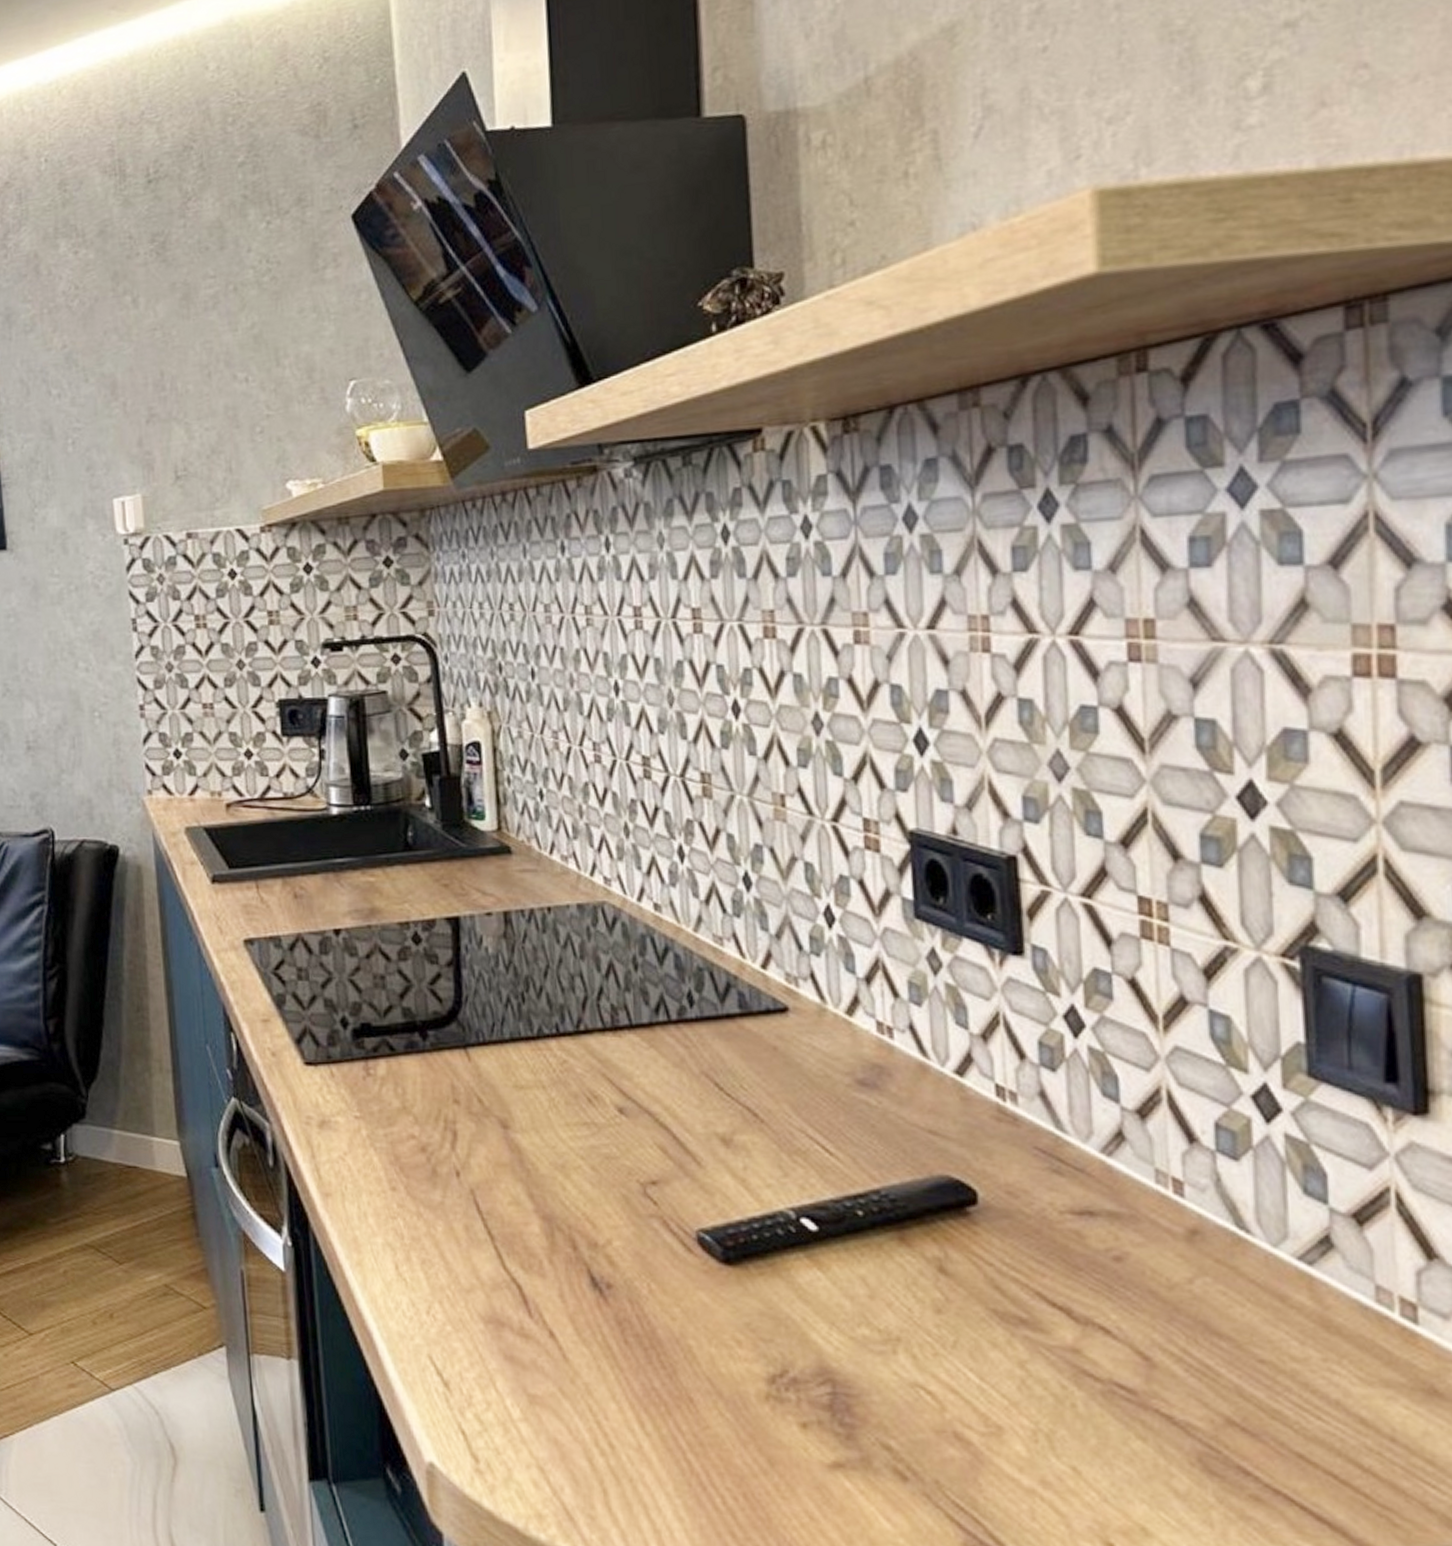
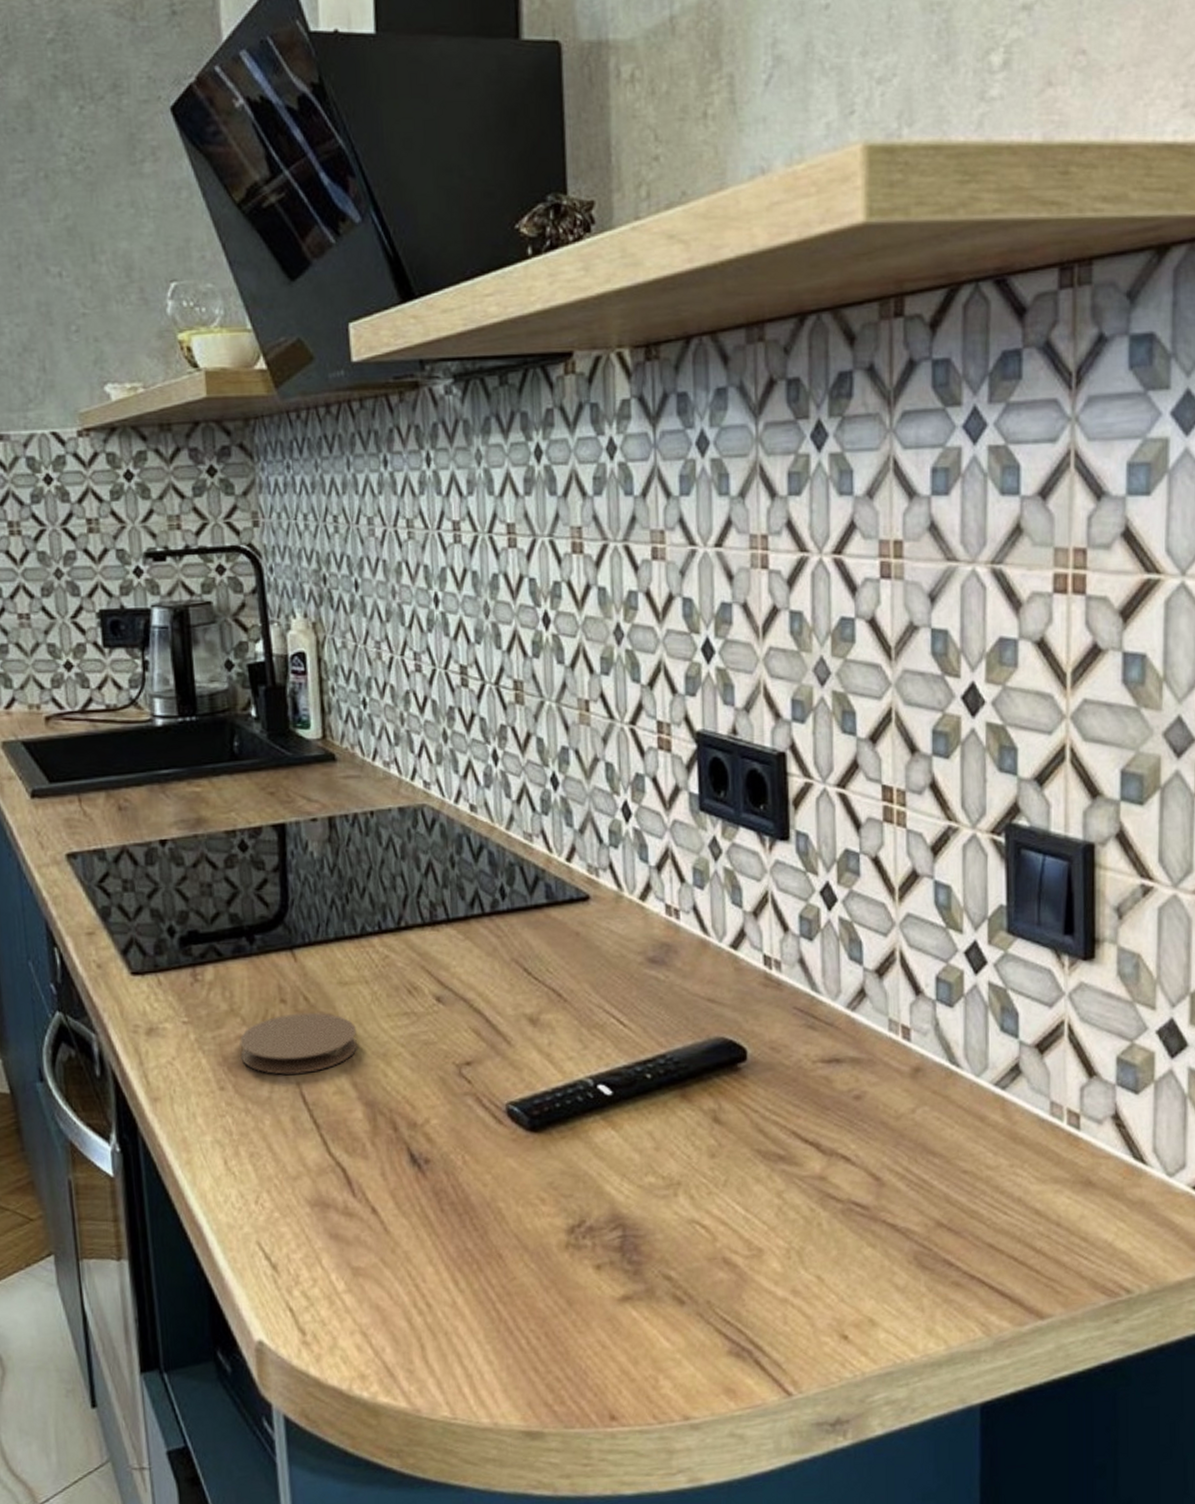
coaster: none [412,1115,534,1180] -> present [239,1012,357,1075]

